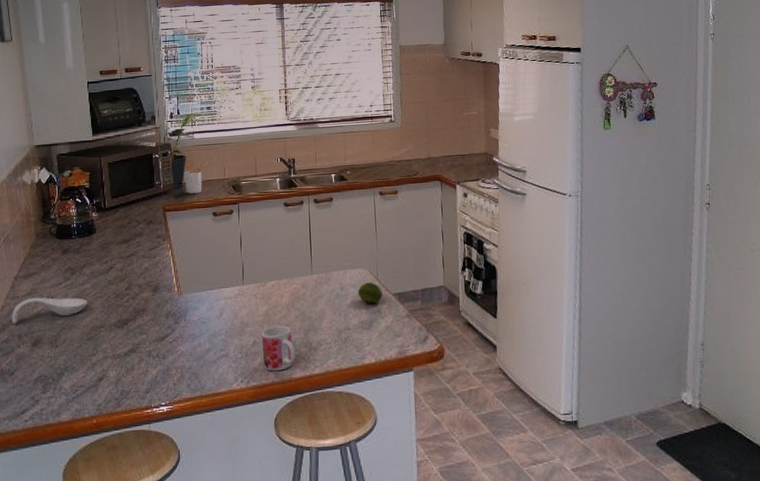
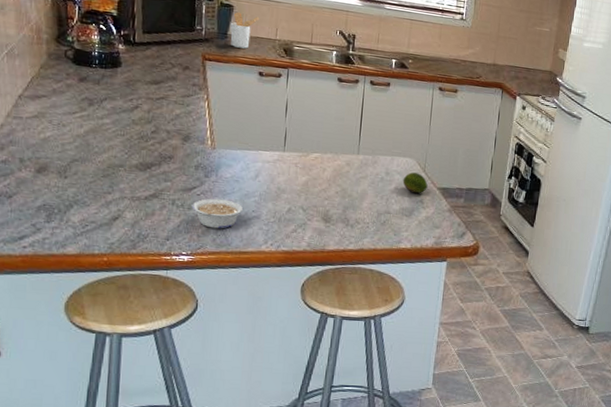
spoon rest: present [11,297,87,324] -> none [12,121,106,148]
legume: none [166,342,211,374] -> present [191,198,243,229]
mug: present [261,325,296,372] -> none [296,197,332,241]

